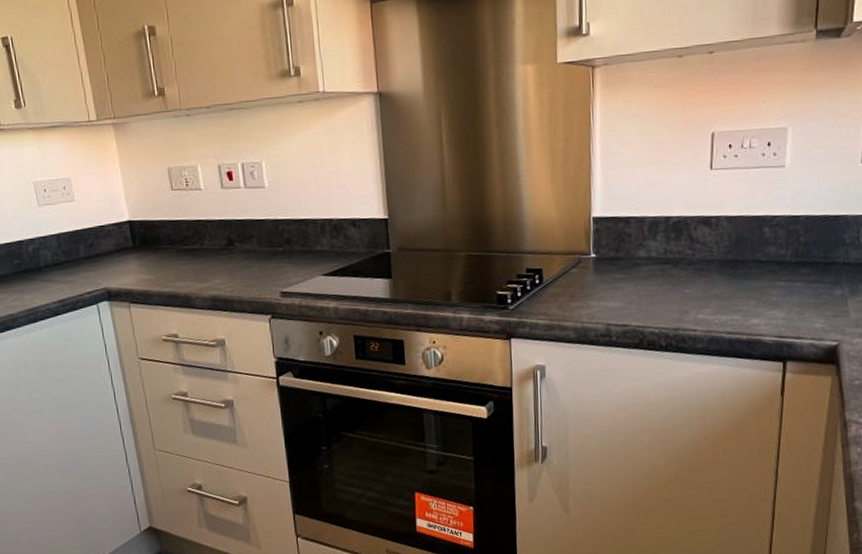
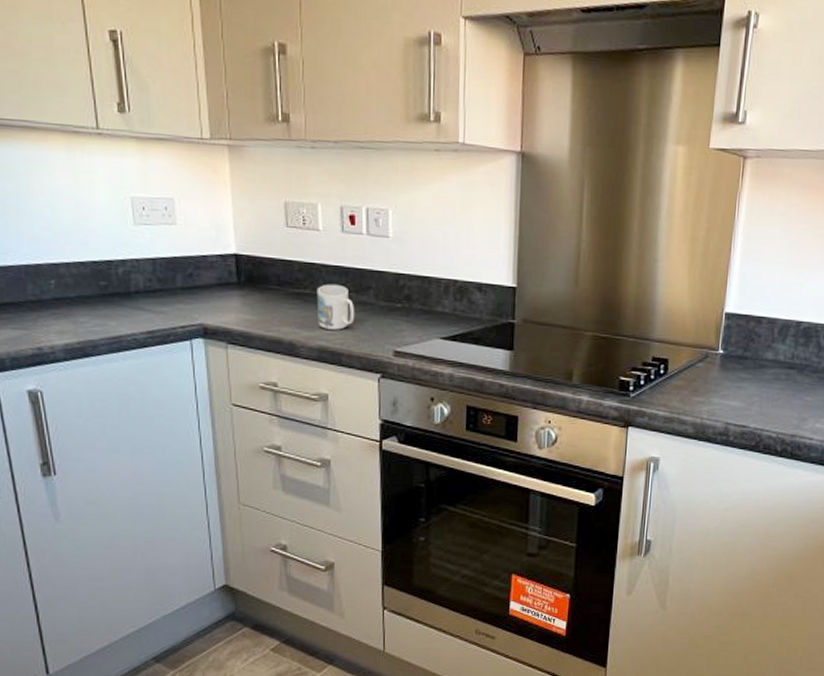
mug: none [204,236,242,279] -> present [316,284,355,330]

